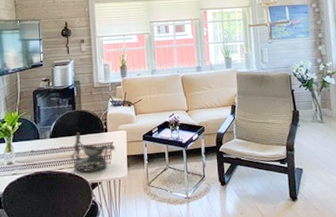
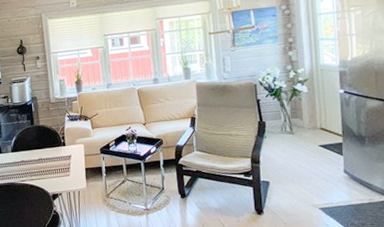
decorative bowl: present [70,132,115,173] -> none [31,146,74,185]

